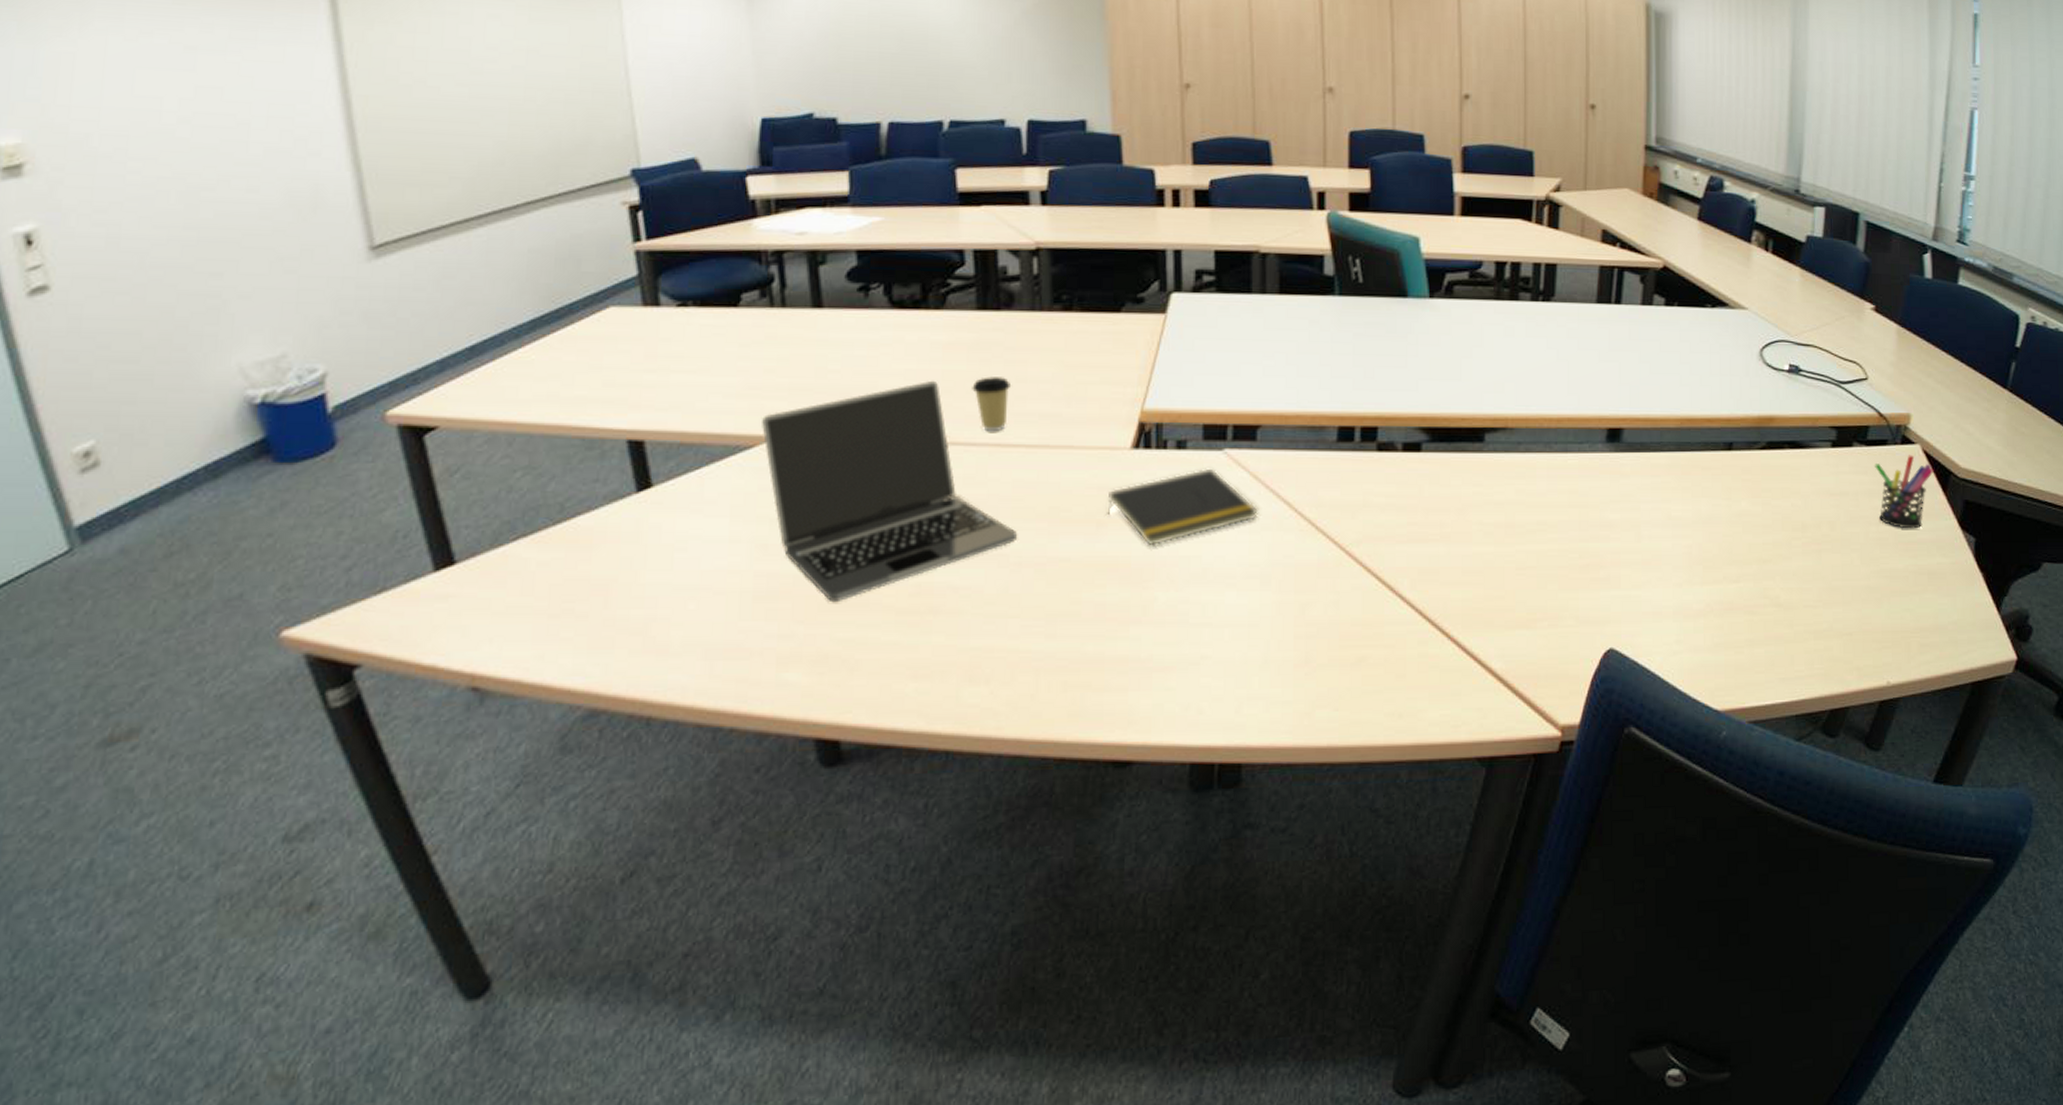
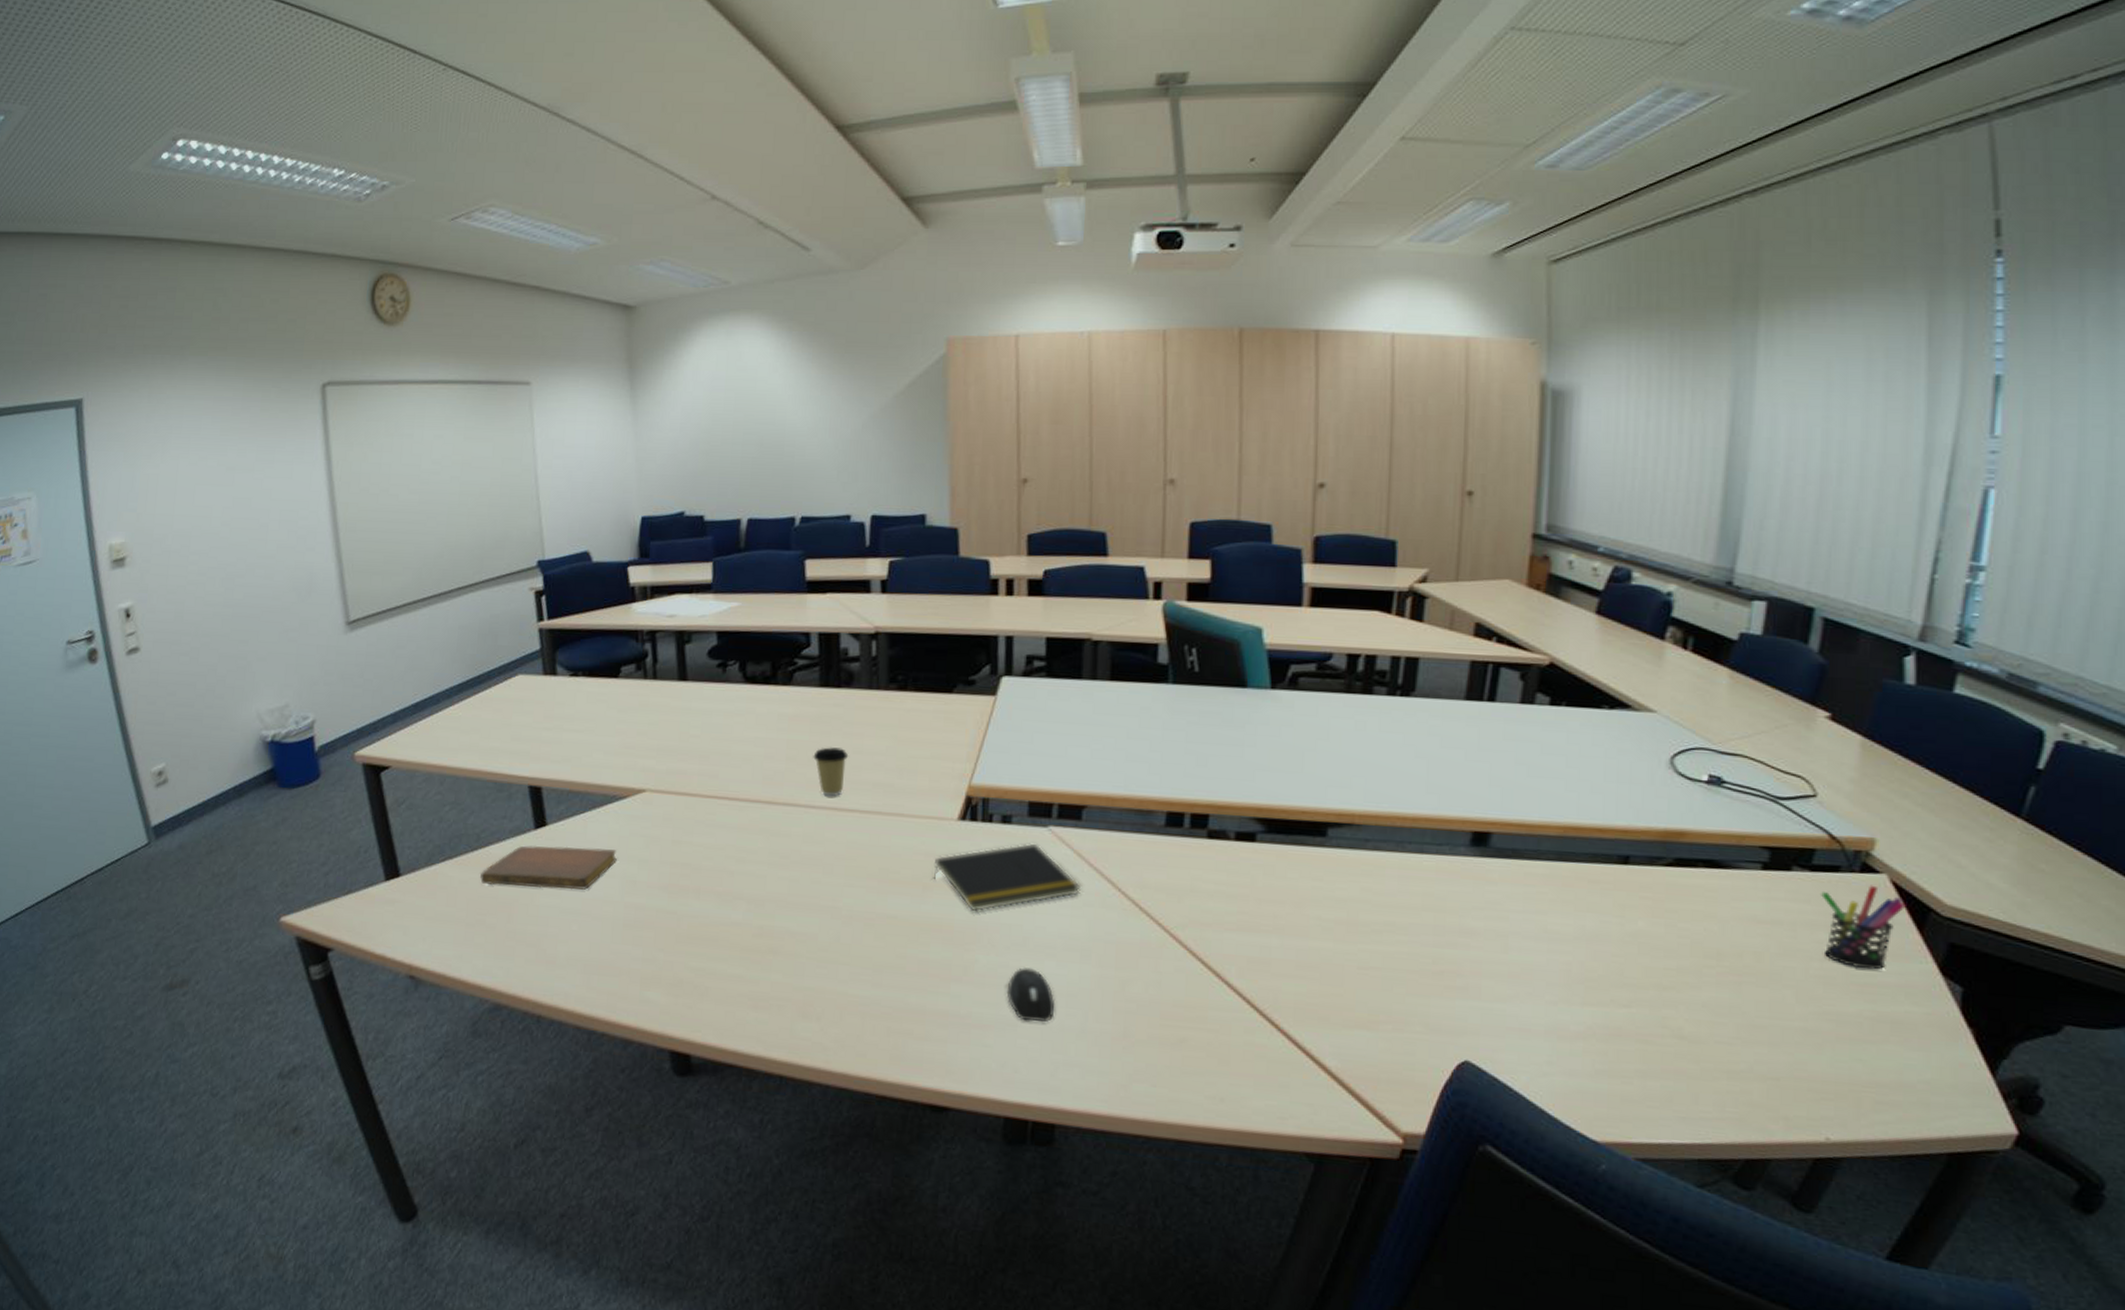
notebook: none [566,510,743,564] -> present [480,845,617,890]
laptop: present [762,380,1018,603] -> none [634,747,850,936]
mouse: none [1188,601,1237,658] -> present [1006,967,1055,1022]

